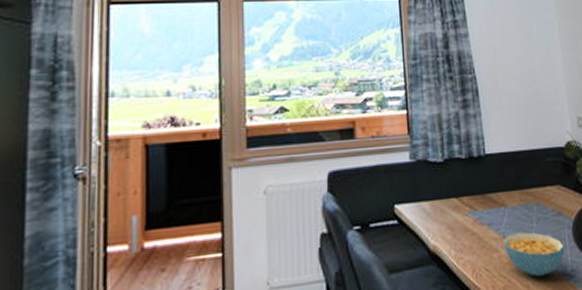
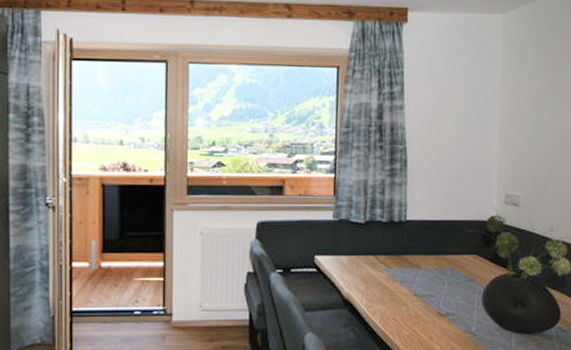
cereal bowl: present [503,232,565,277] -> none [413,292,472,332]

